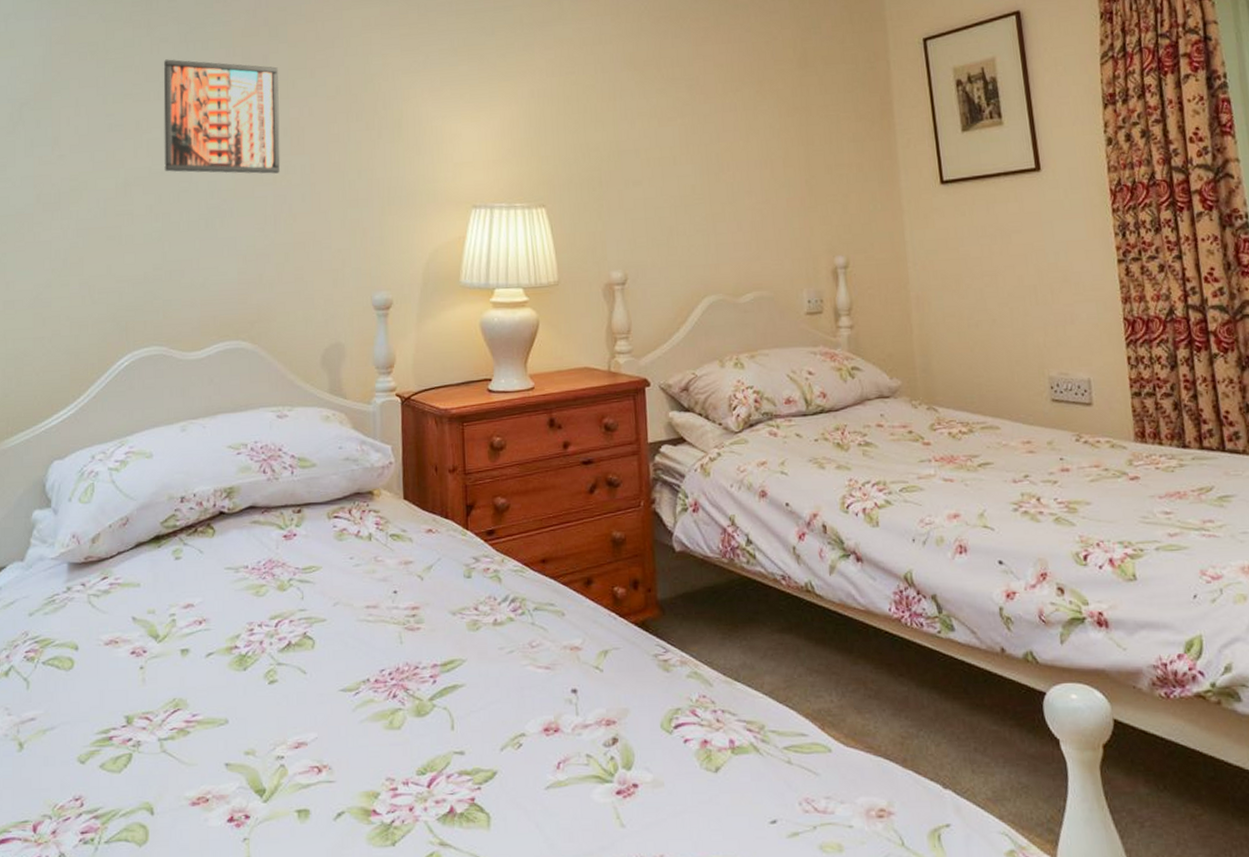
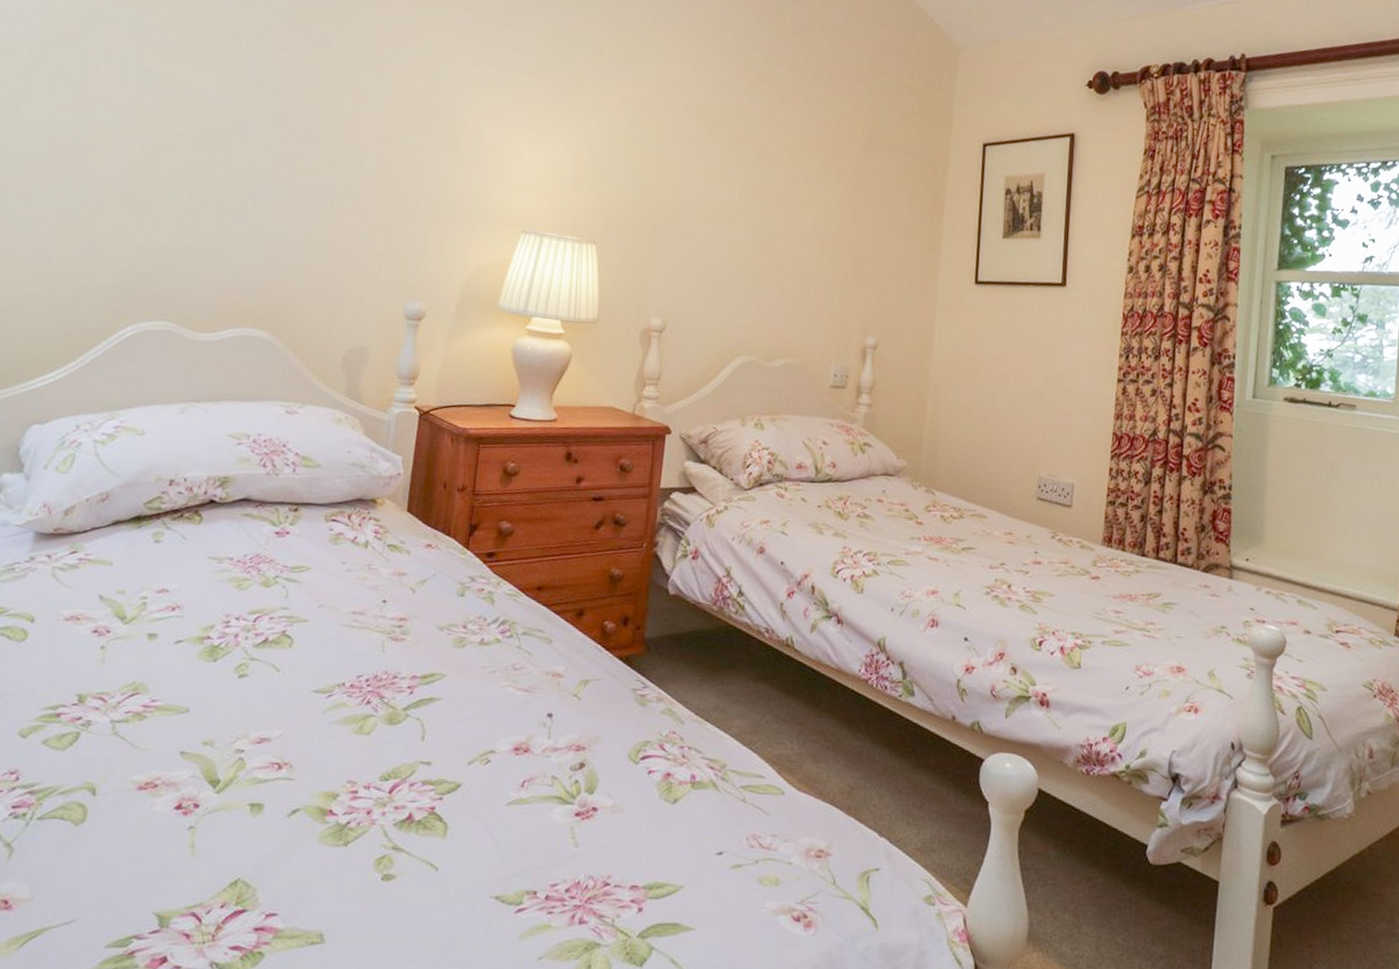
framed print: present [163,59,281,174] -> none [199,22,339,164]

